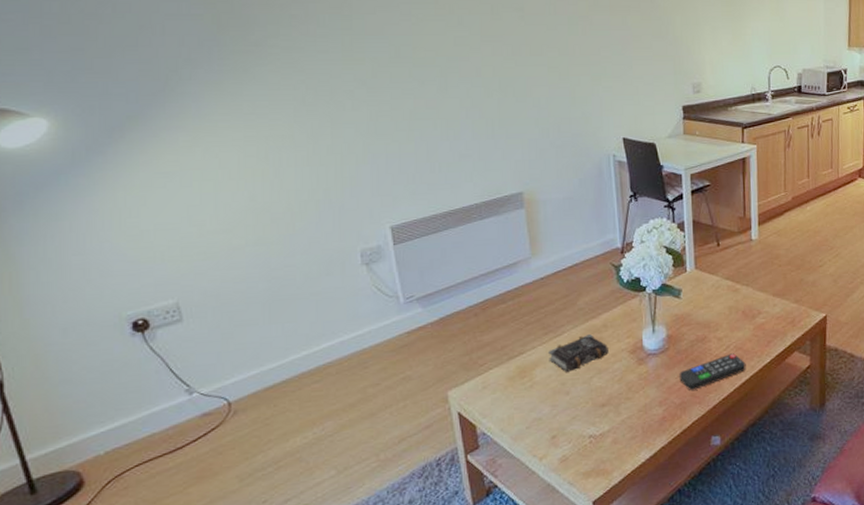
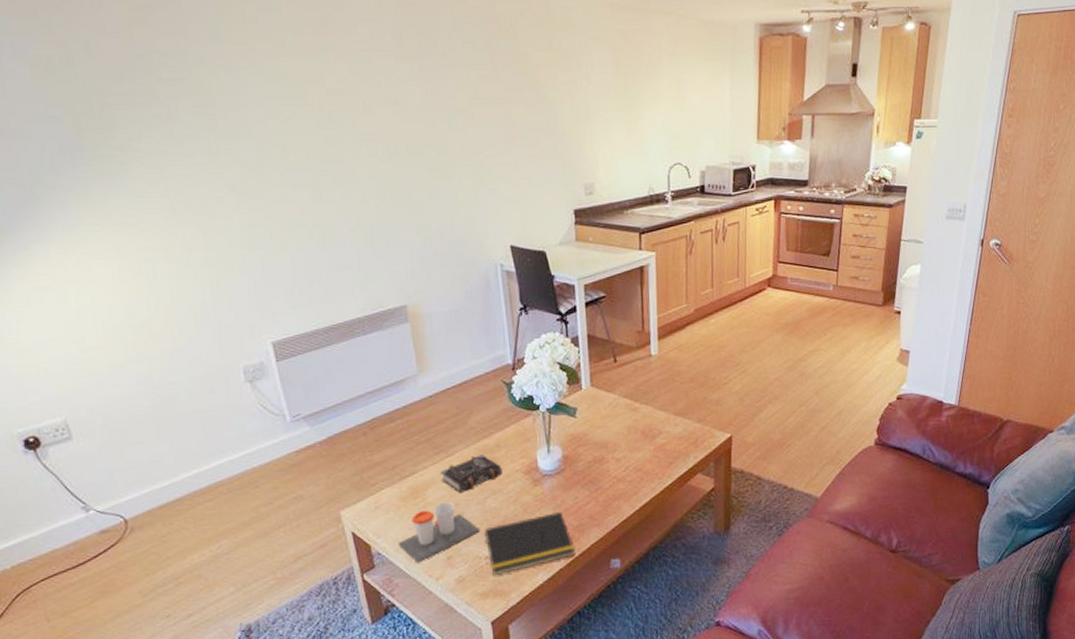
cup: none [503,381,585,443] -> present [397,502,480,564]
notepad: none [589,389,677,455] -> present [484,511,576,576]
remote control: present [679,353,746,392] -> none [576,475,647,514]

